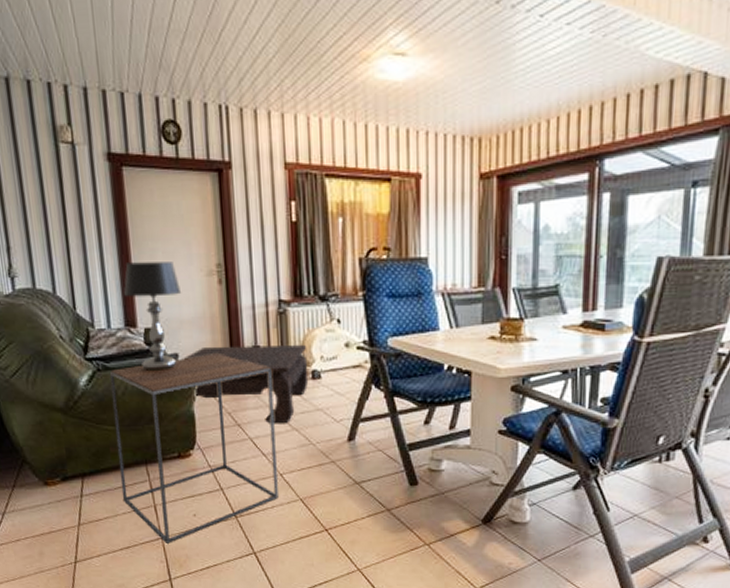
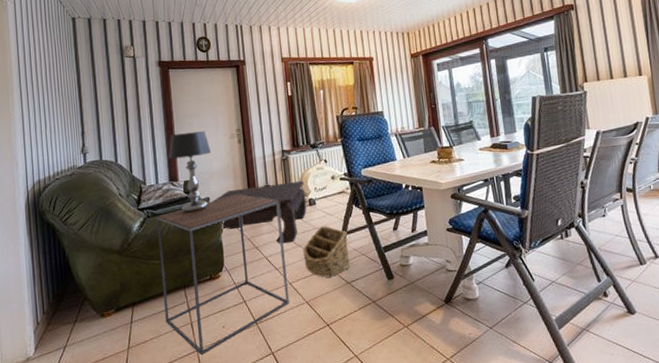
basket: none [299,408,362,473] -> present [302,226,351,278]

